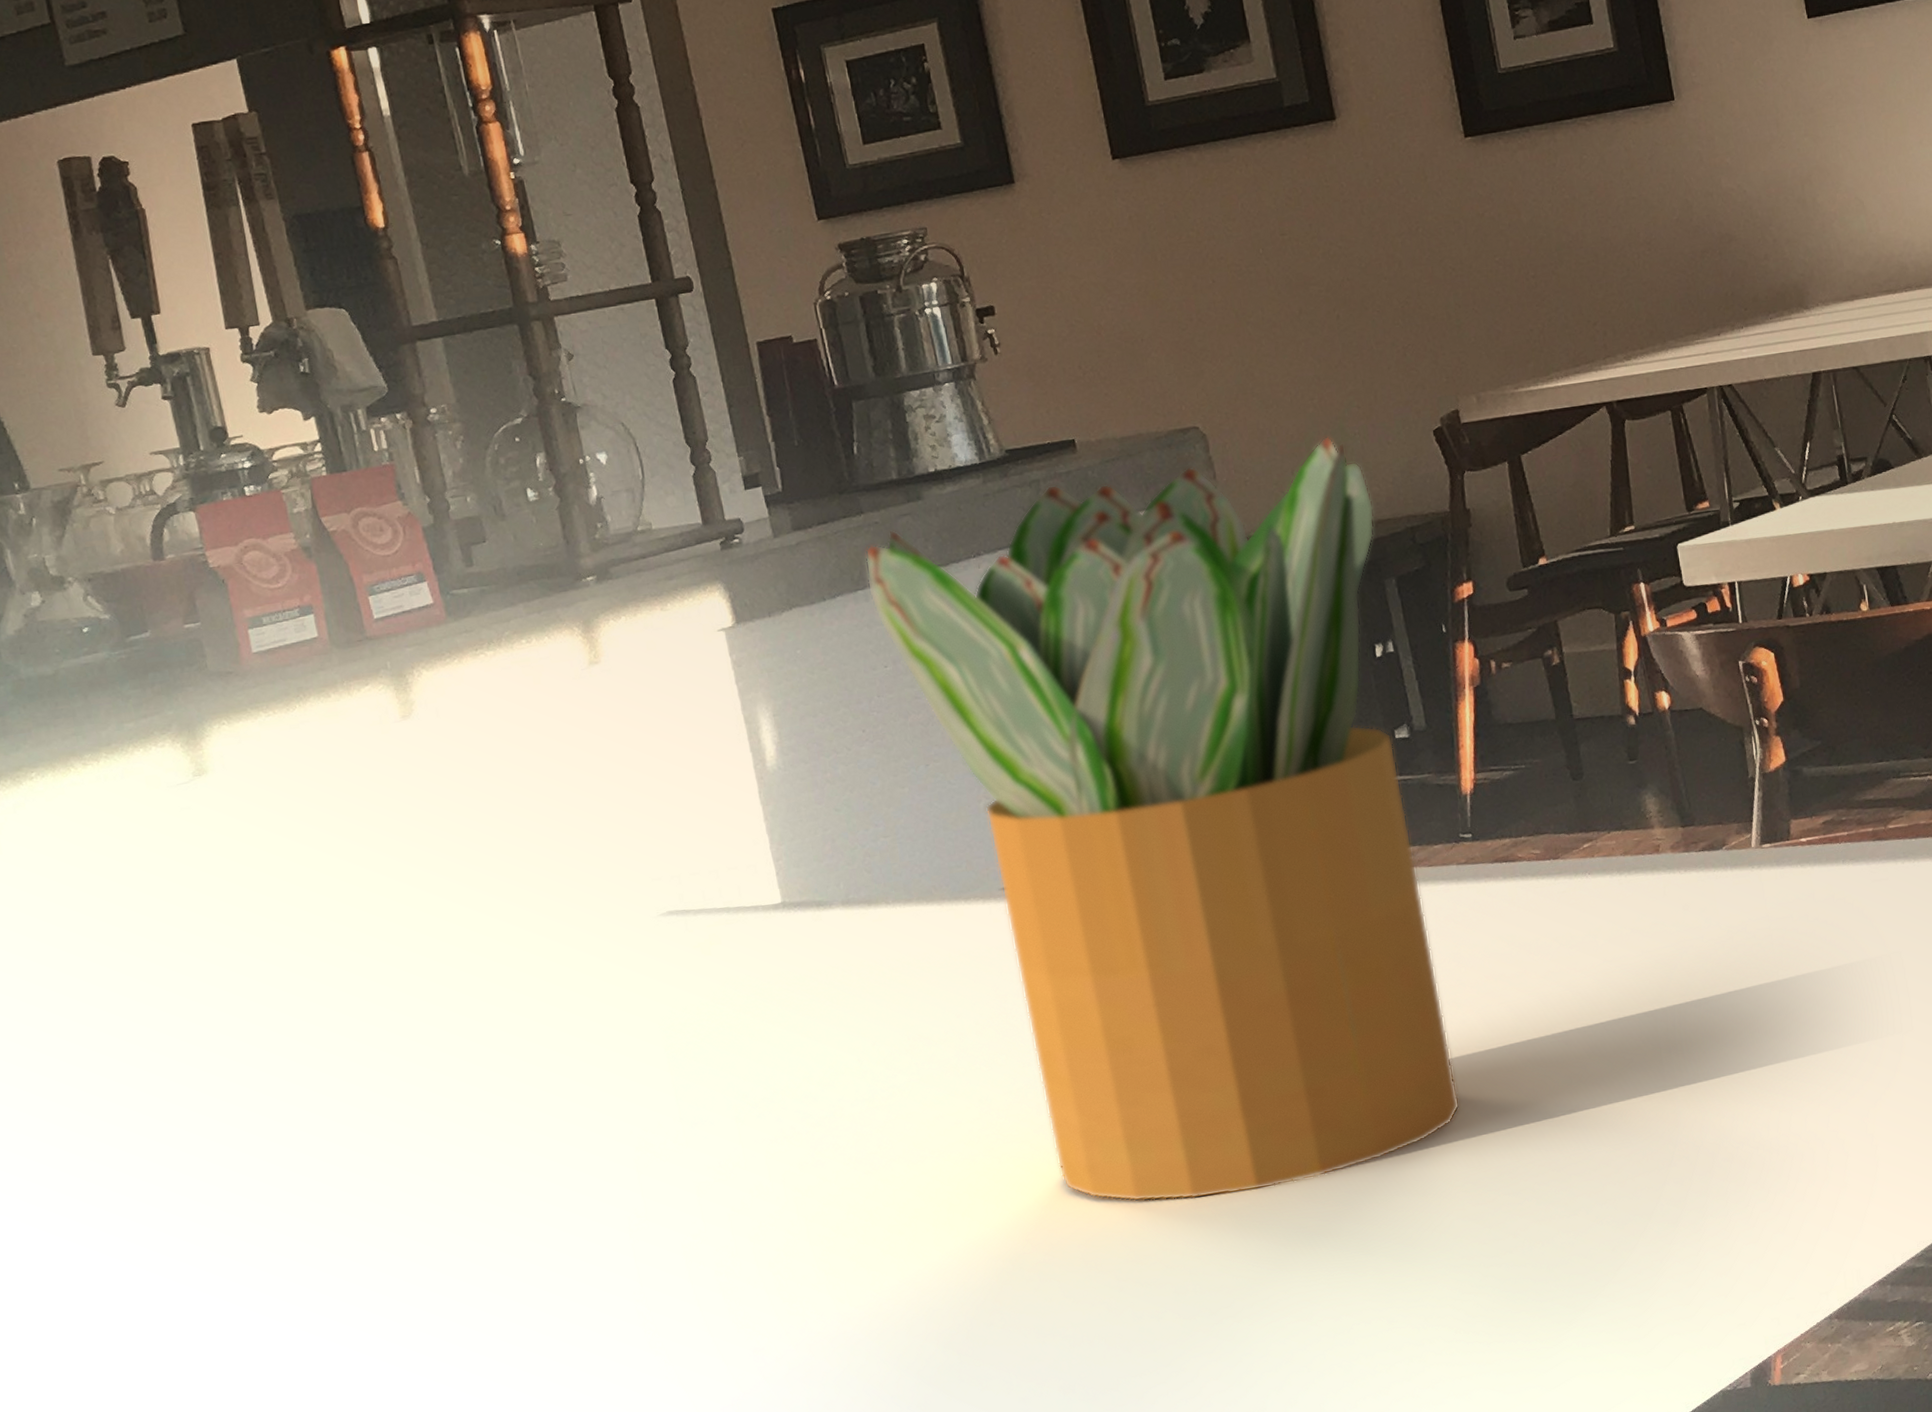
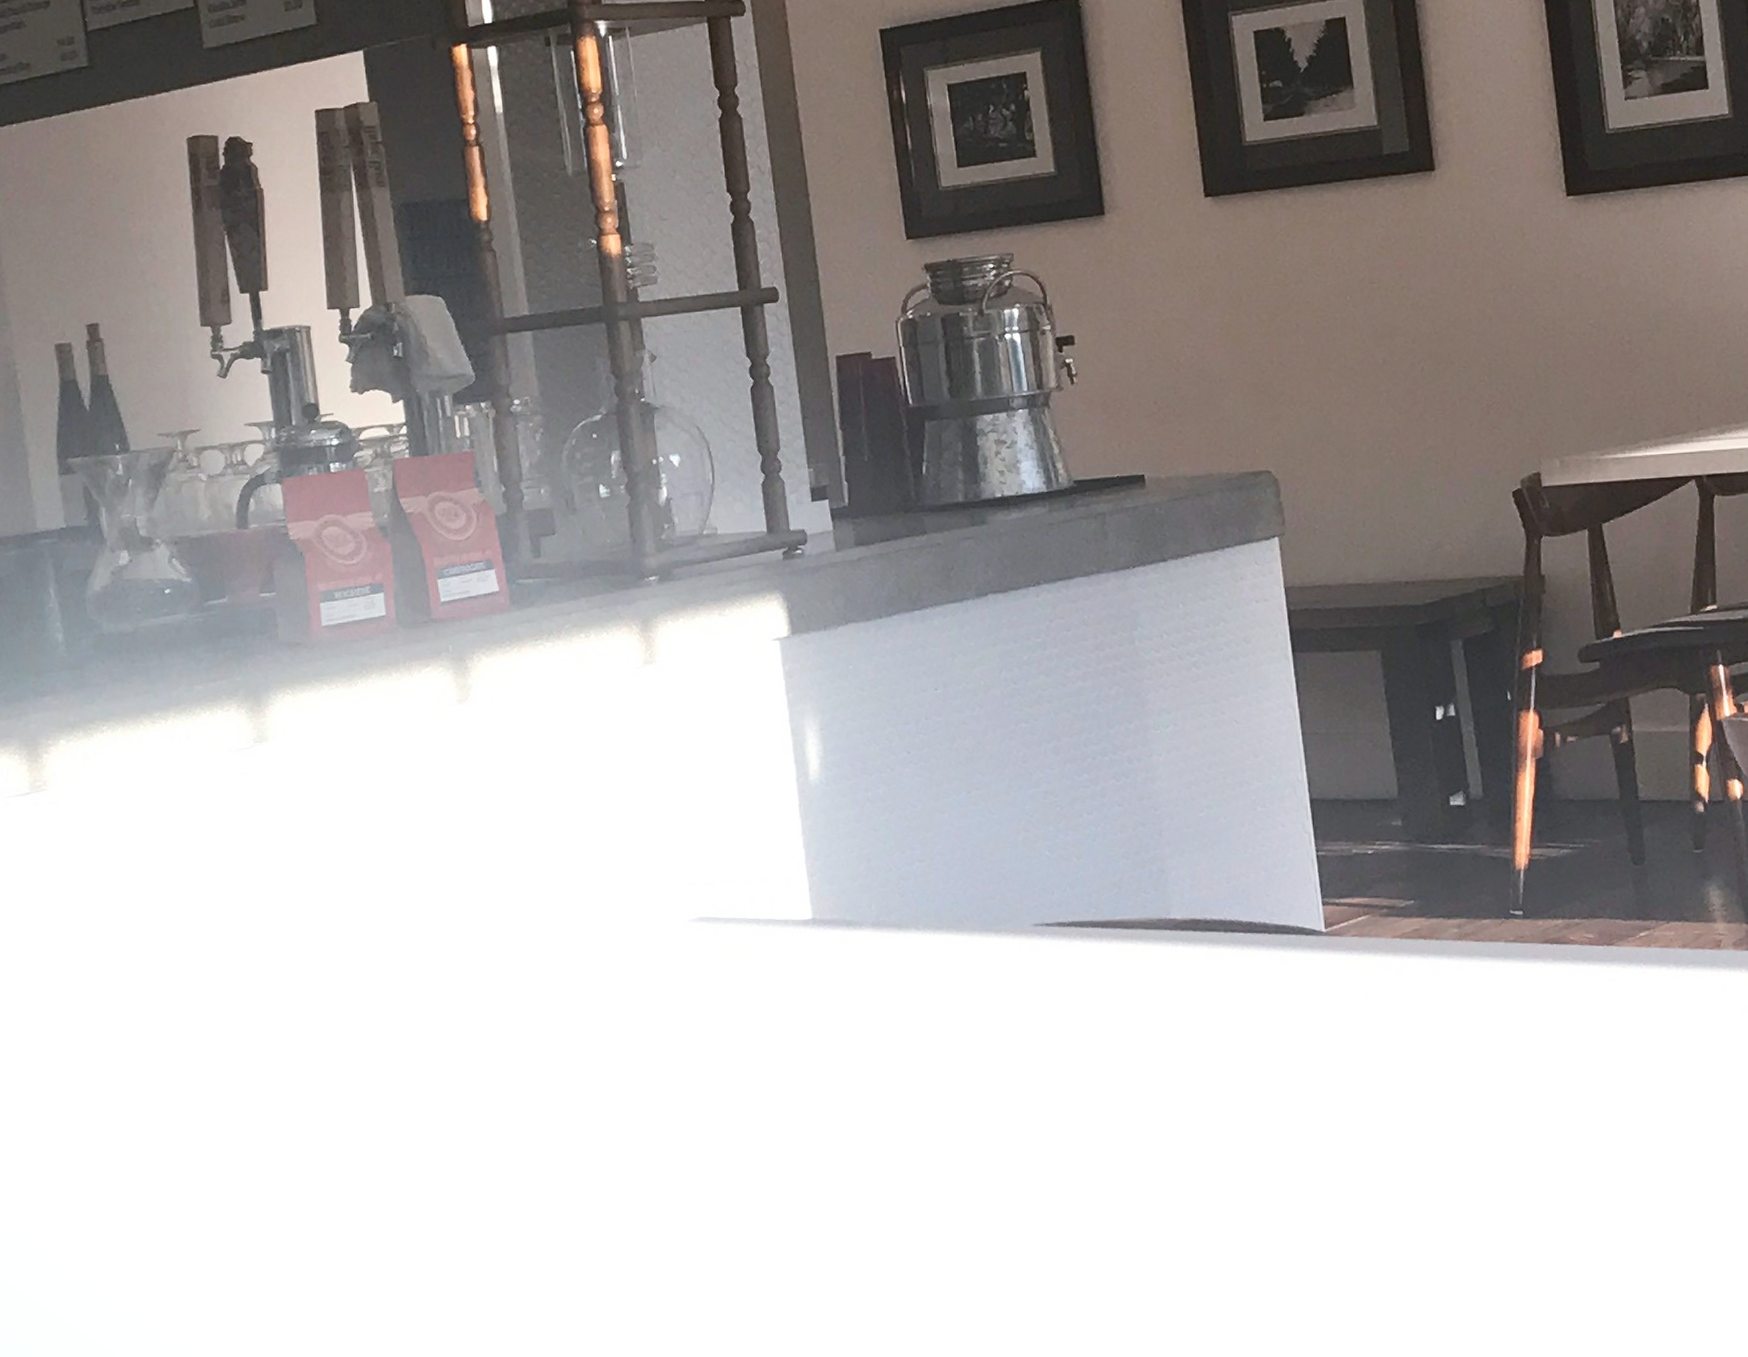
potted plant: present [865,436,1461,1202] -> none [924,490,1491,1265]

